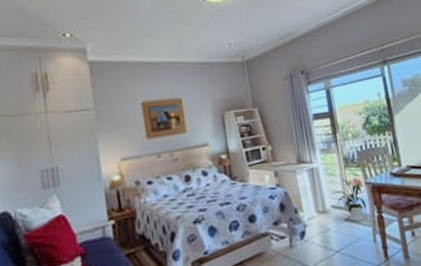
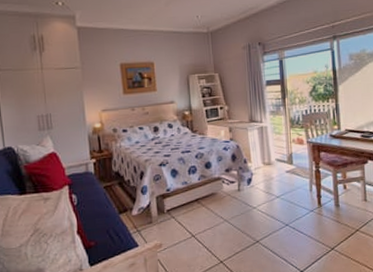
house plant: present [330,178,367,222] -> none [275,137,307,174]

